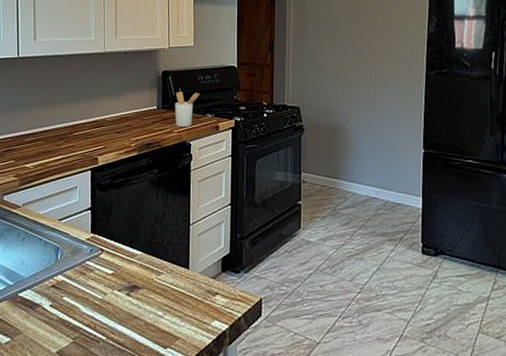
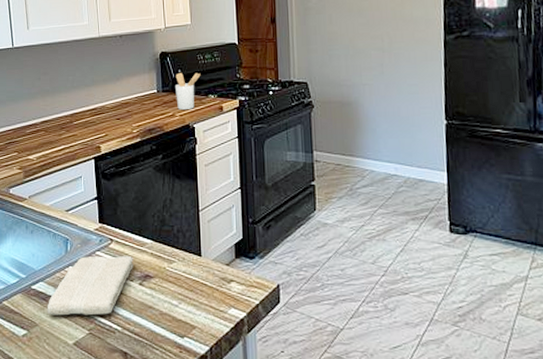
washcloth: none [32,265,122,324] -> present [47,255,133,316]

